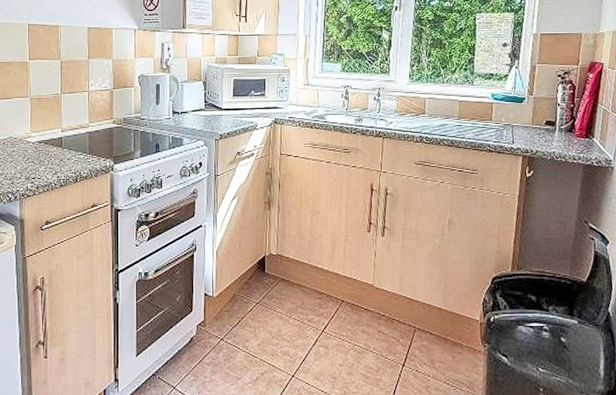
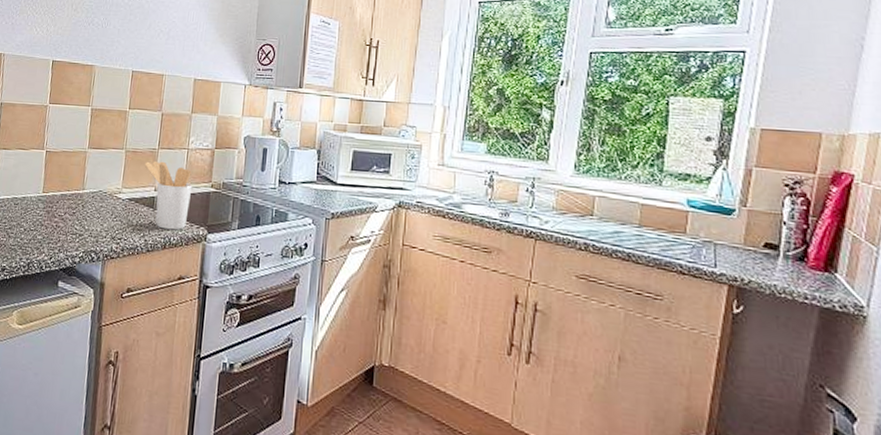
utensil holder: none [50,104,95,165] -> present [144,160,192,230]

